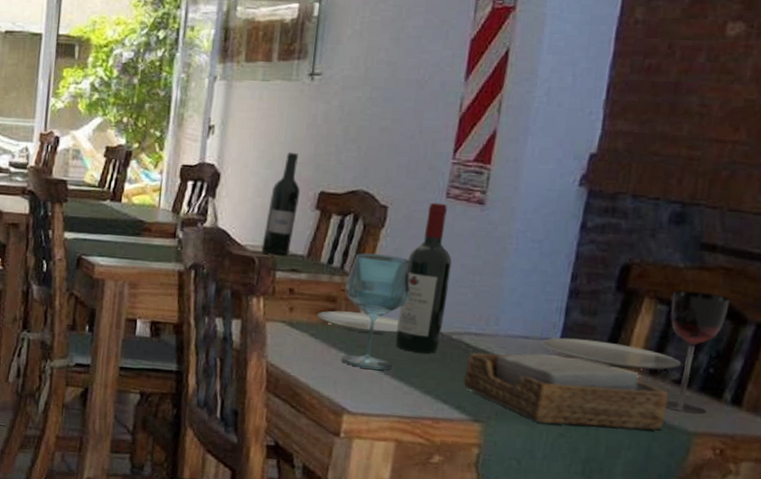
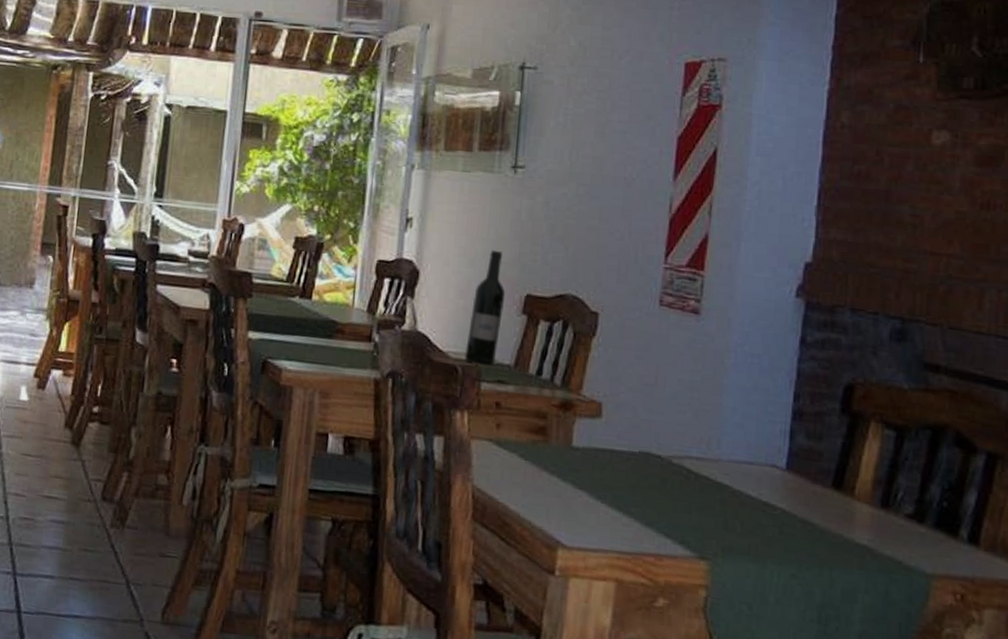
plate: present [317,310,399,335] -> none [527,428,615,457]
wine glass: present [341,253,411,370] -> none [554,363,626,498]
wine bottle: present [395,202,452,354] -> none [612,310,668,480]
napkin holder: present [463,352,668,431] -> none [686,478,903,572]
plate: present [542,337,682,371] -> none [767,464,914,503]
wineglass: present [665,290,731,414] -> none [898,413,958,553]

